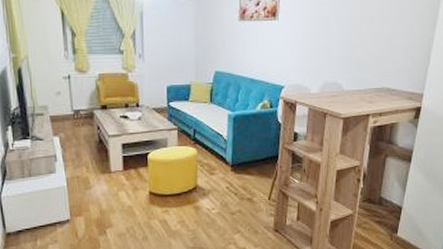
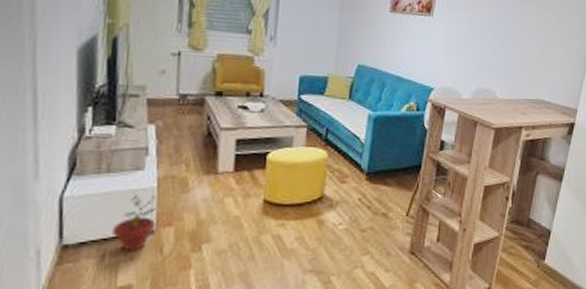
potted plant: none [39,192,70,237] -> present [111,194,156,252]

